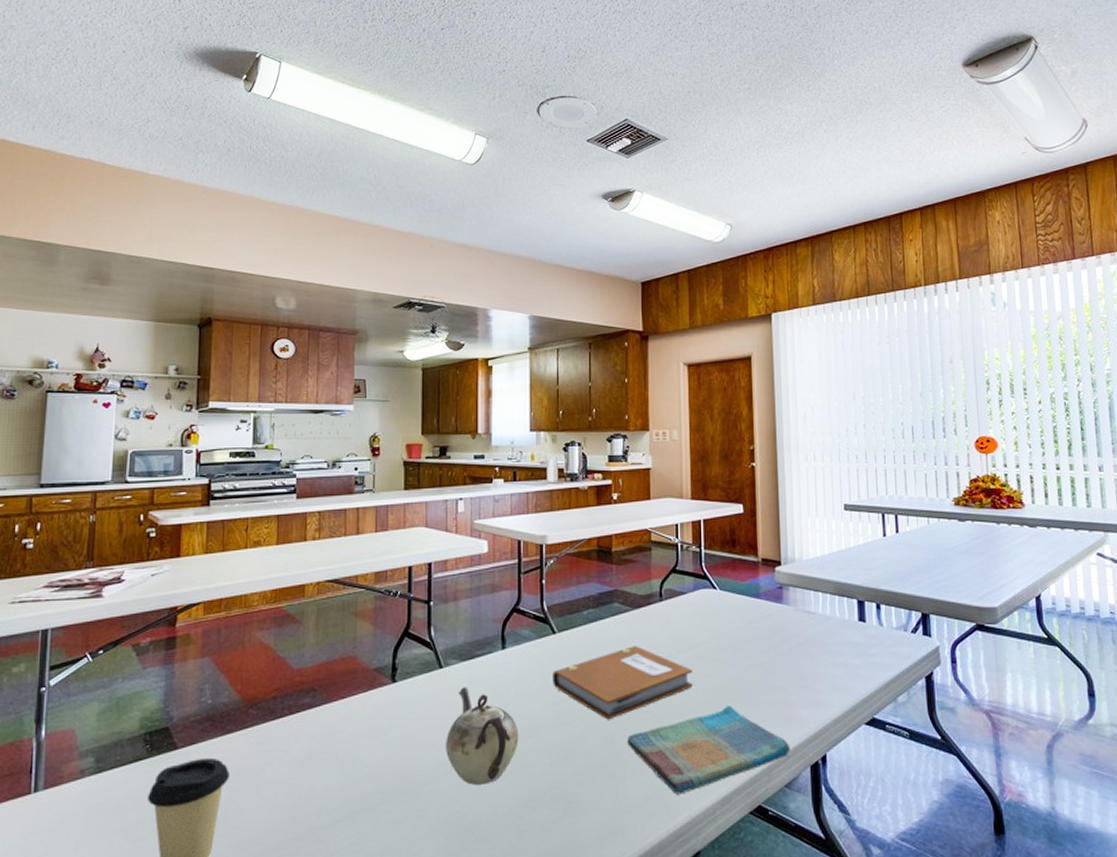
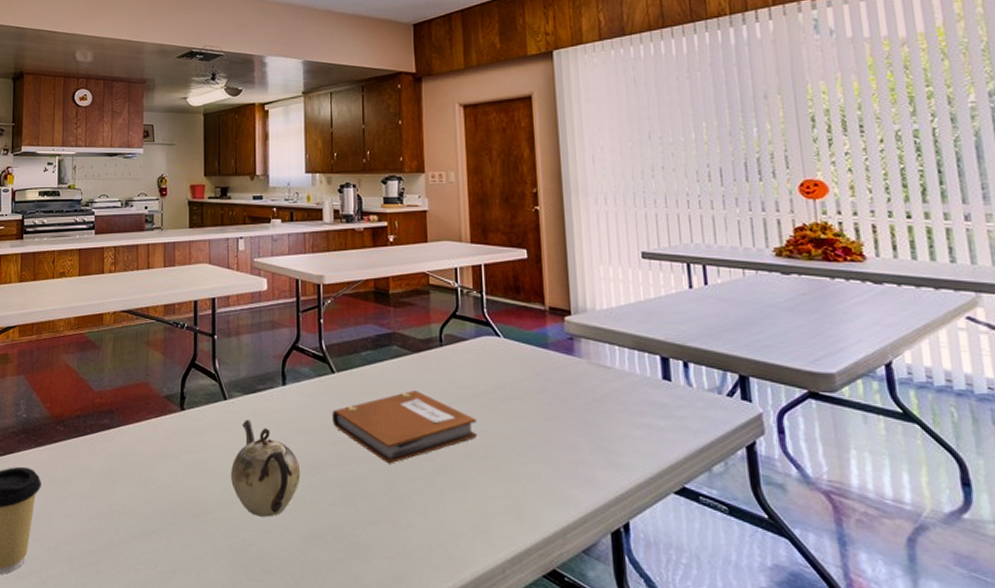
dish towel: present [627,706,790,794] -> none [409,460,587,548]

